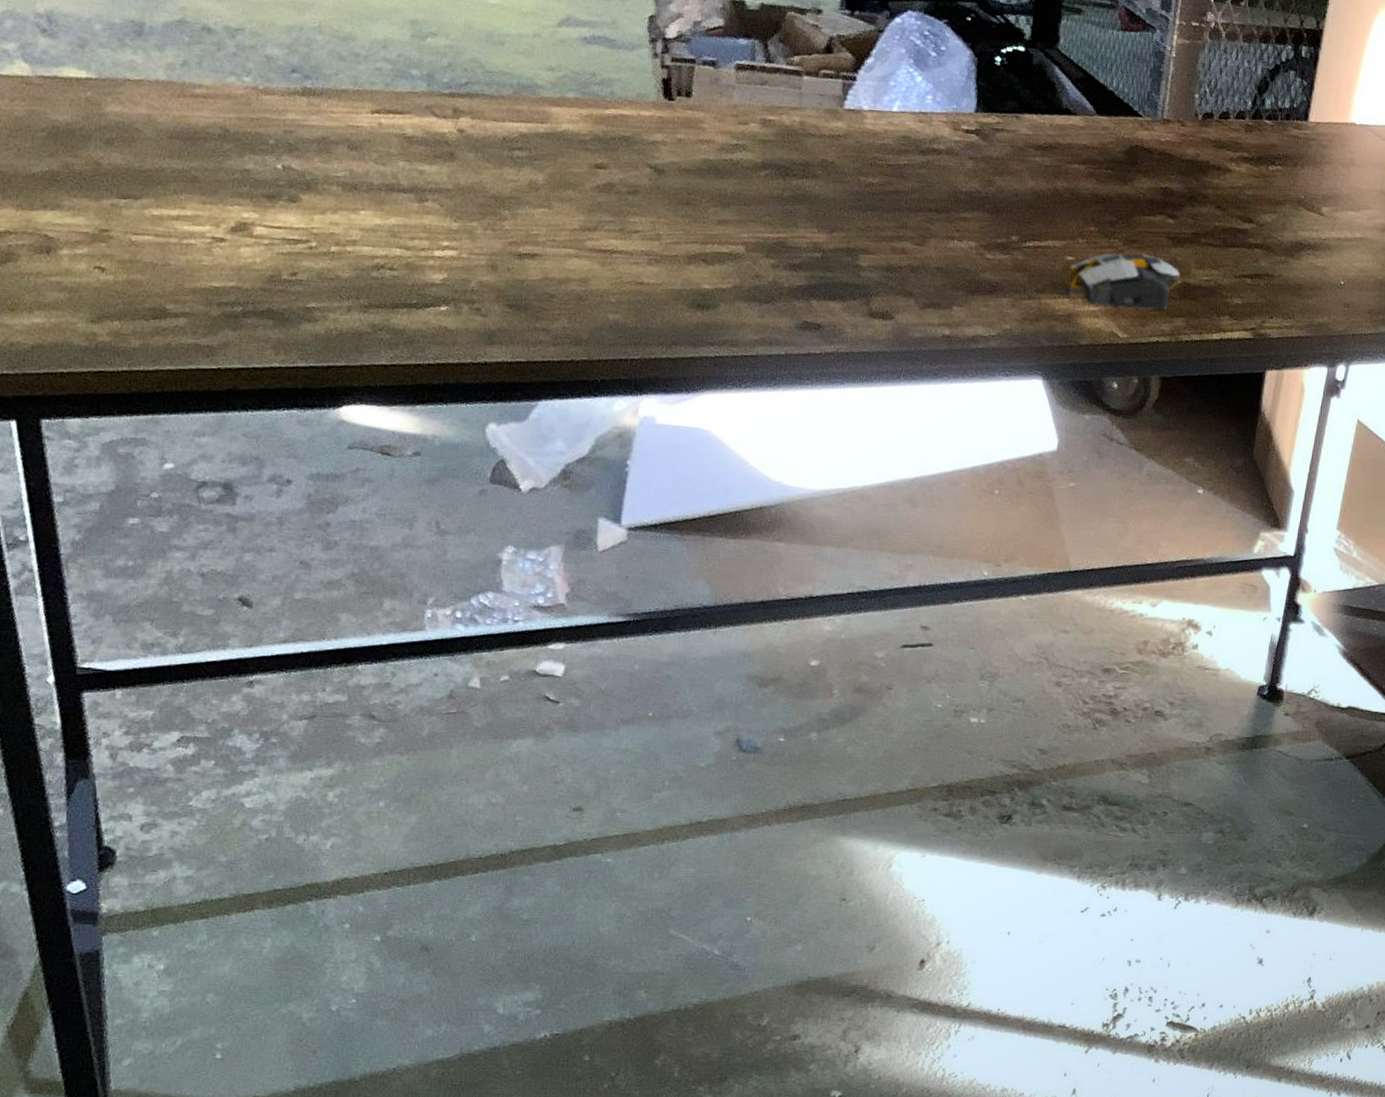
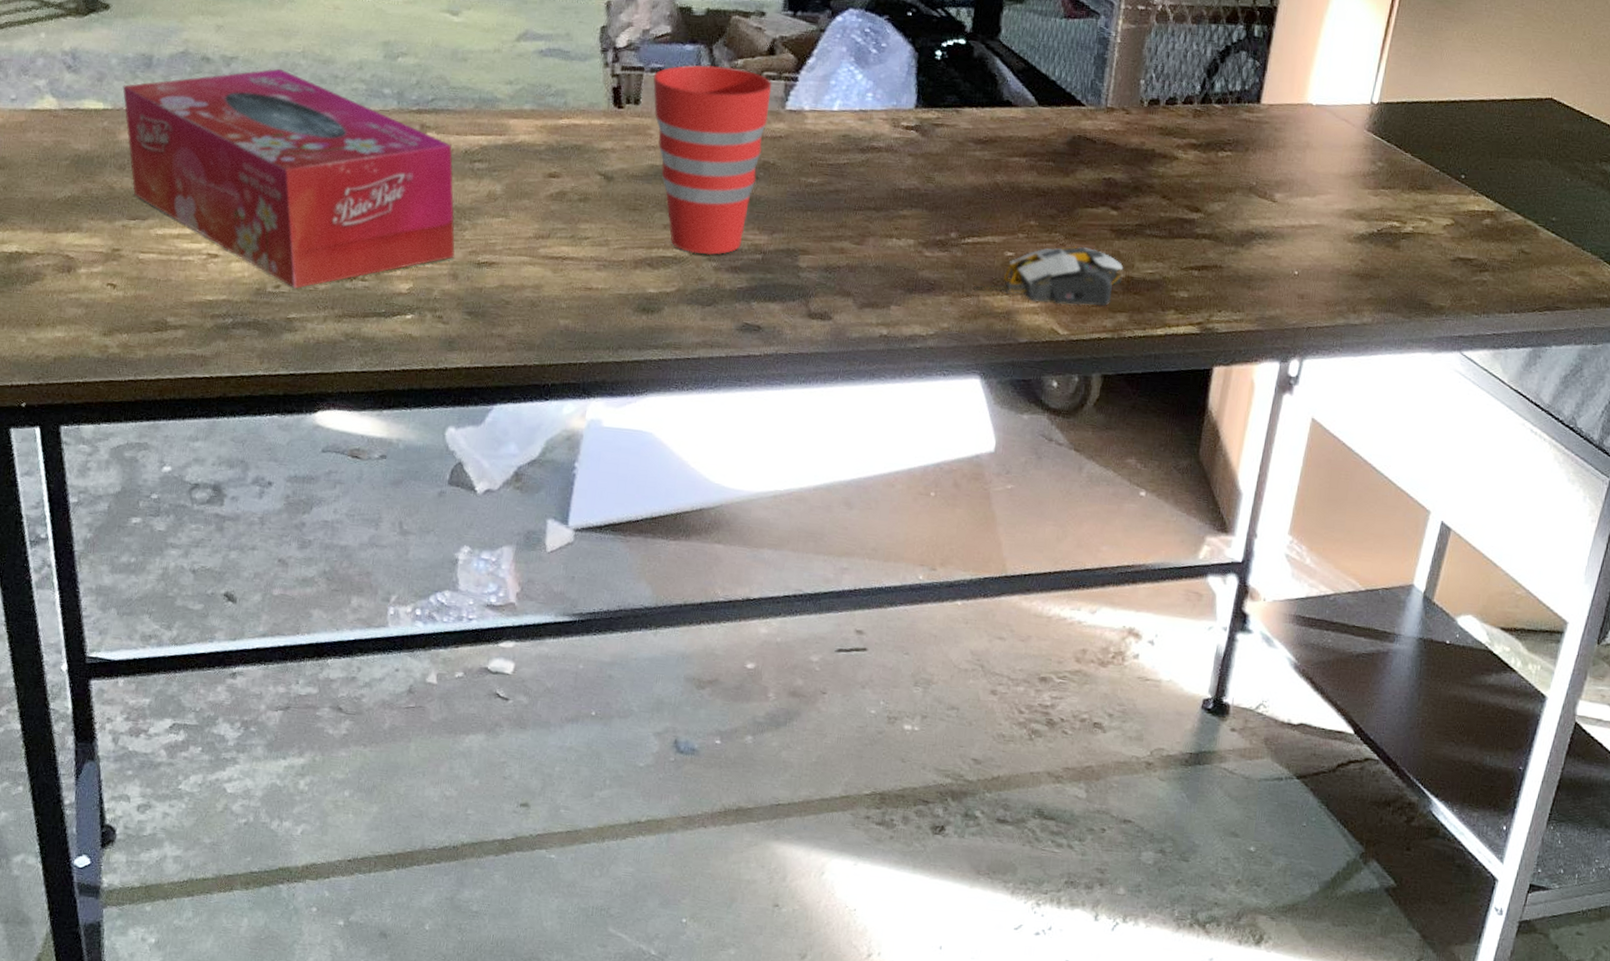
tissue box: none [109,43,494,276] -> present [122,68,455,288]
cup: none [705,59,830,252] -> present [653,64,772,255]

